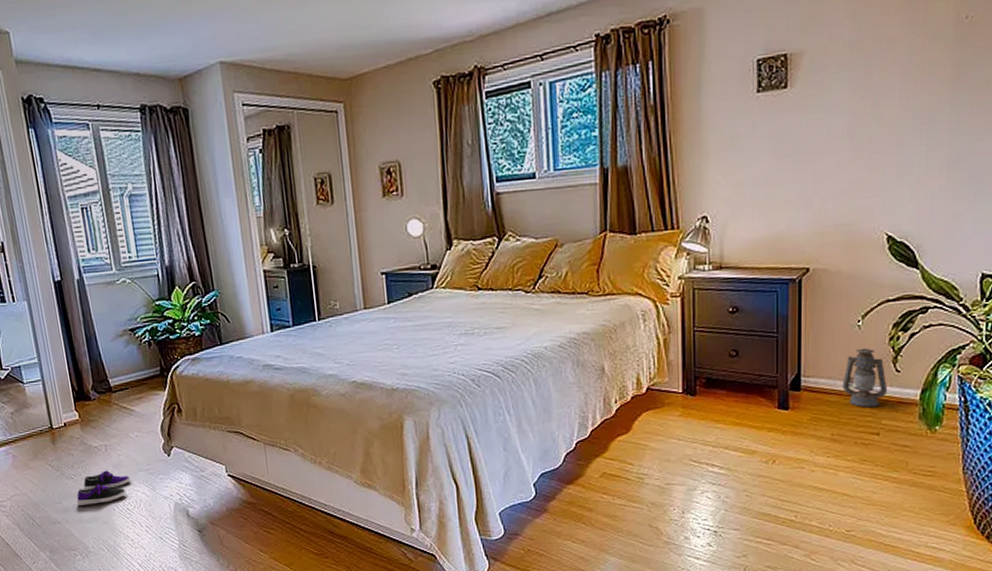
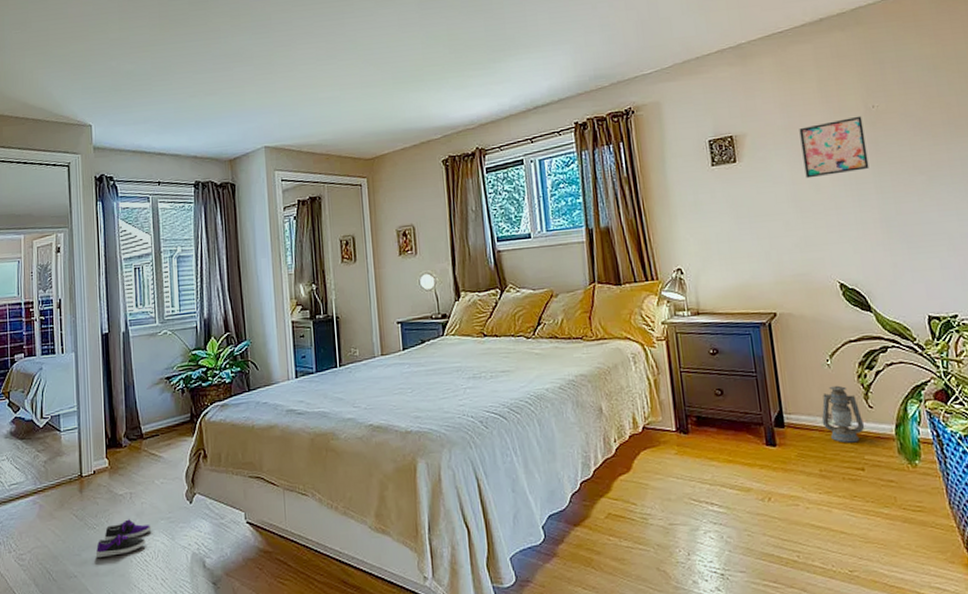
wall art: none [868,29,950,110] -> present [799,116,870,179]

